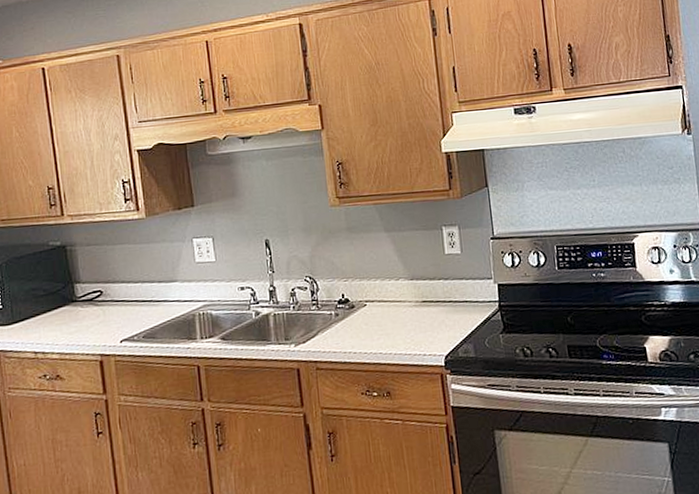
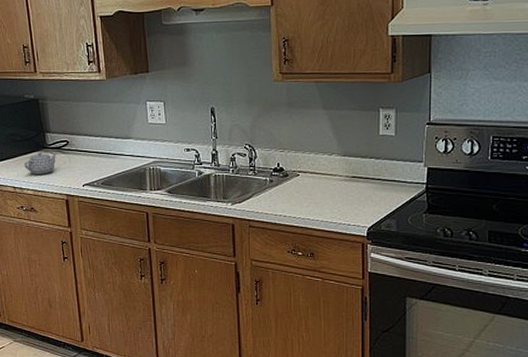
teapot: none [48,305,89,334] -> present [24,152,57,174]

